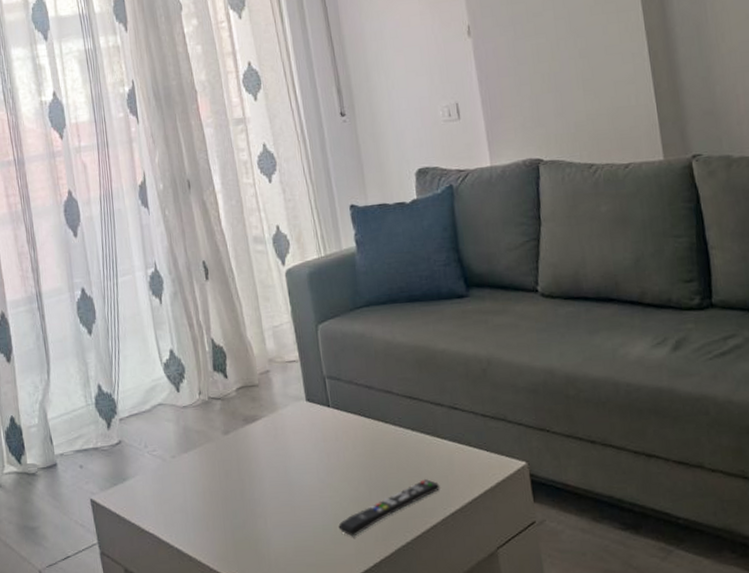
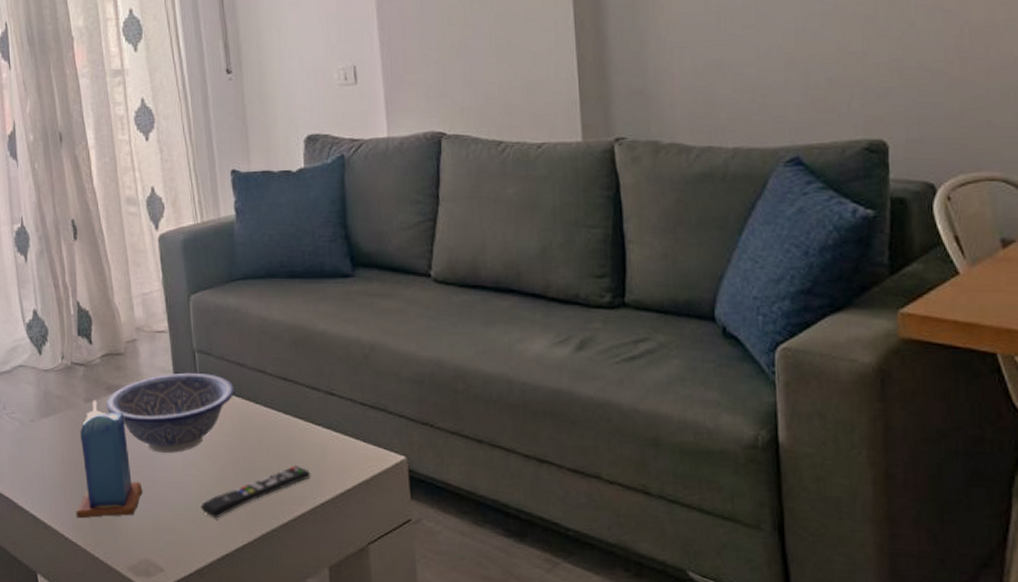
candle: none [219,431,283,549] -> present [76,399,143,519]
decorative bowl: none [244,397,365,478] -> present [106,372,235,453]

